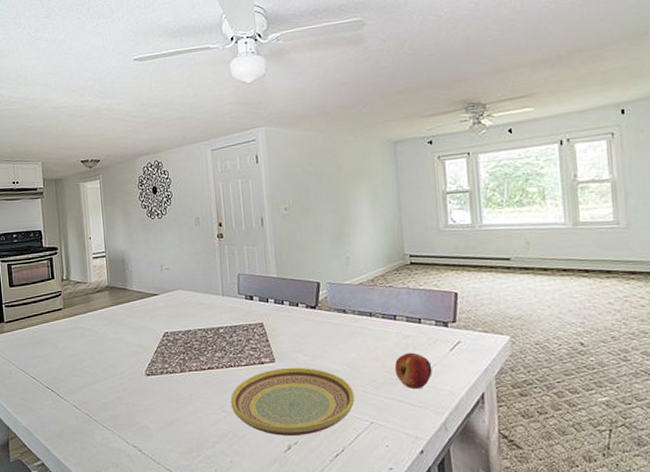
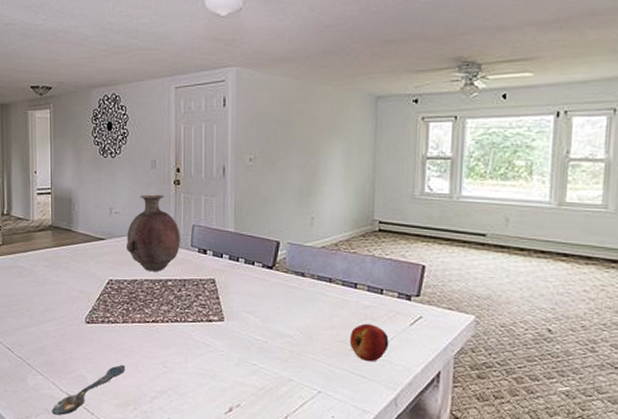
spoon: none [120,413,187,467] -> present [52,365,126,415]
vase: none [177,248,228,321] -> present [125,194,180,272]
plate: present [230,367,355,436] -> none [173,327,304,399]

